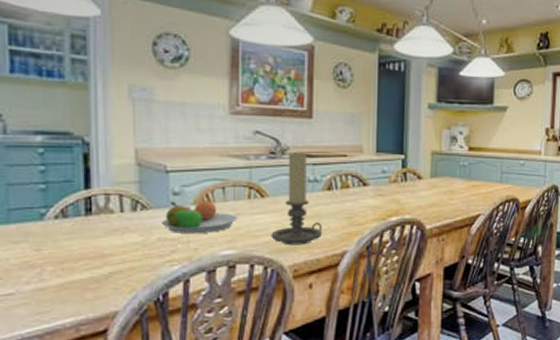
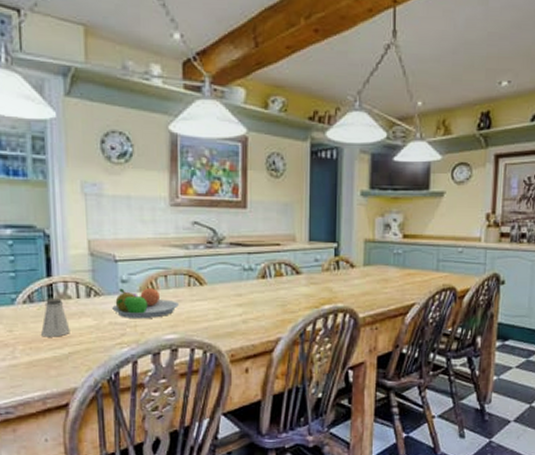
saltshaker: none [76,213,111,256] -> present [41,298,70,337]
candle holder: present [271,151,323,246] -> none [209,241,258,331]

